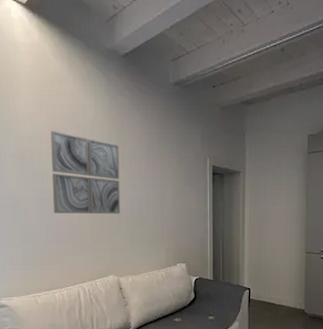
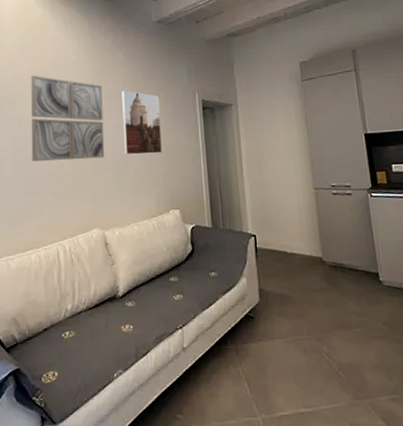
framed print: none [136,151,173,213] -> present [120,90,162,155]

